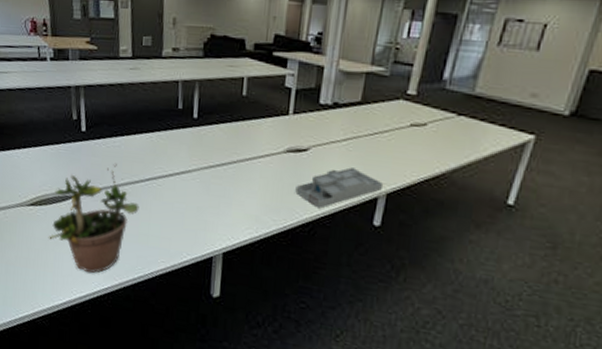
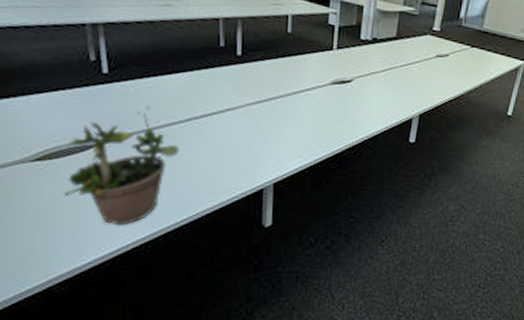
desk organizer: present [295,167,384,209] -> none [341,94,417,132]

